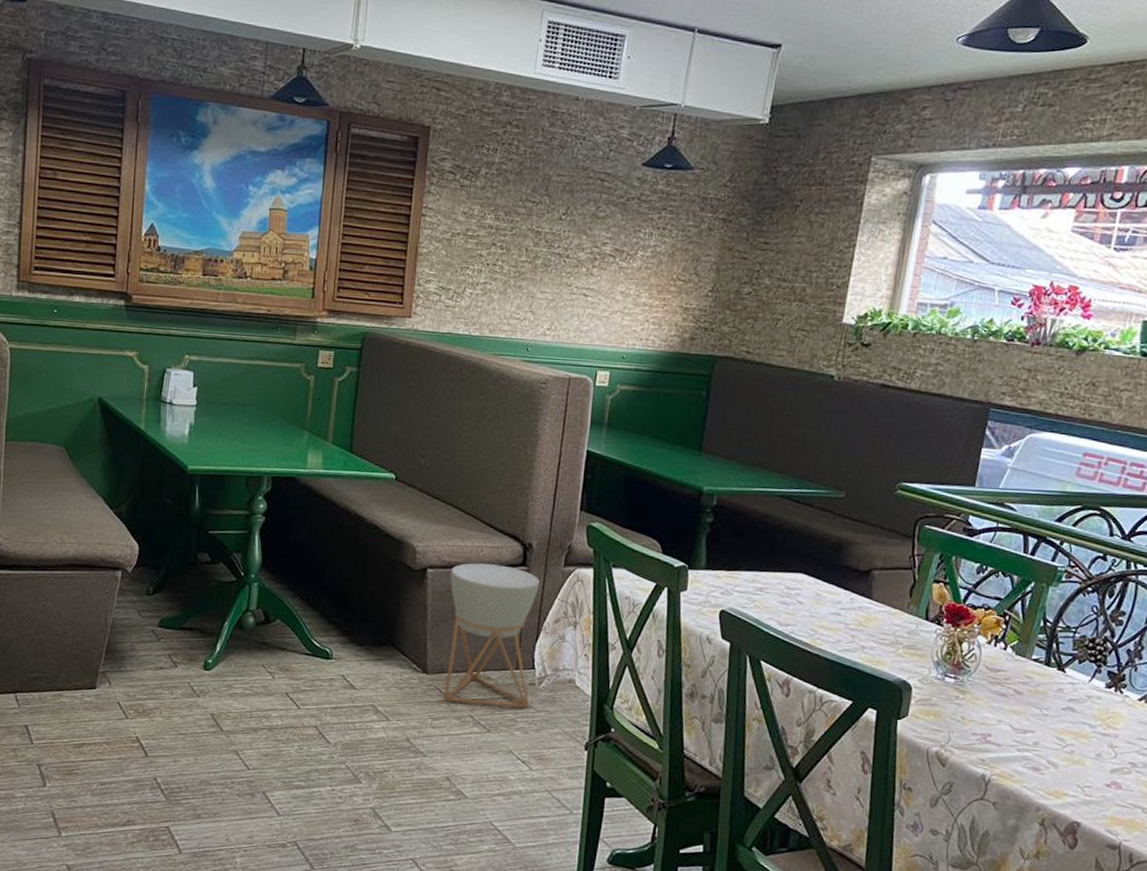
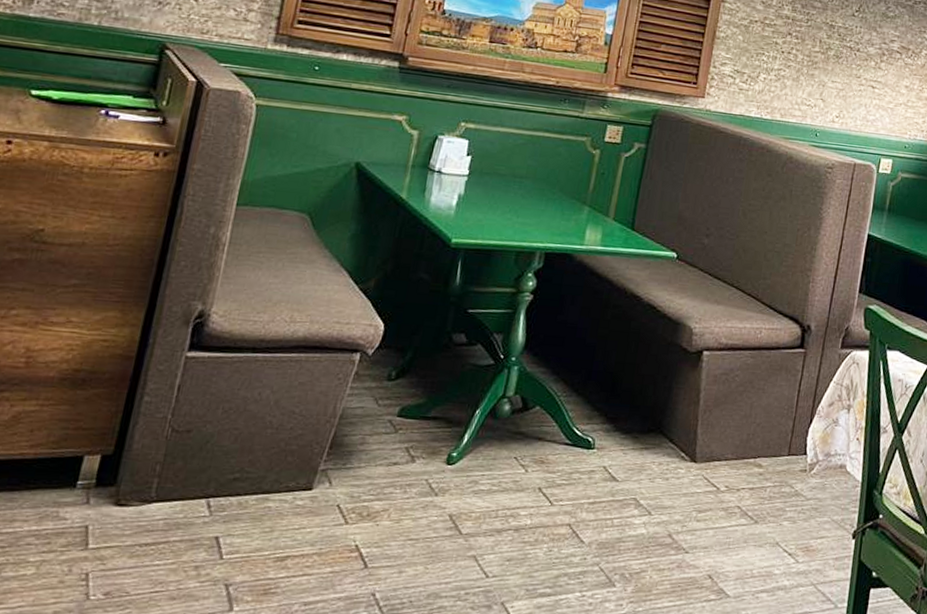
planter: present [444,563,540,708] -> none [711,345,816,496]

